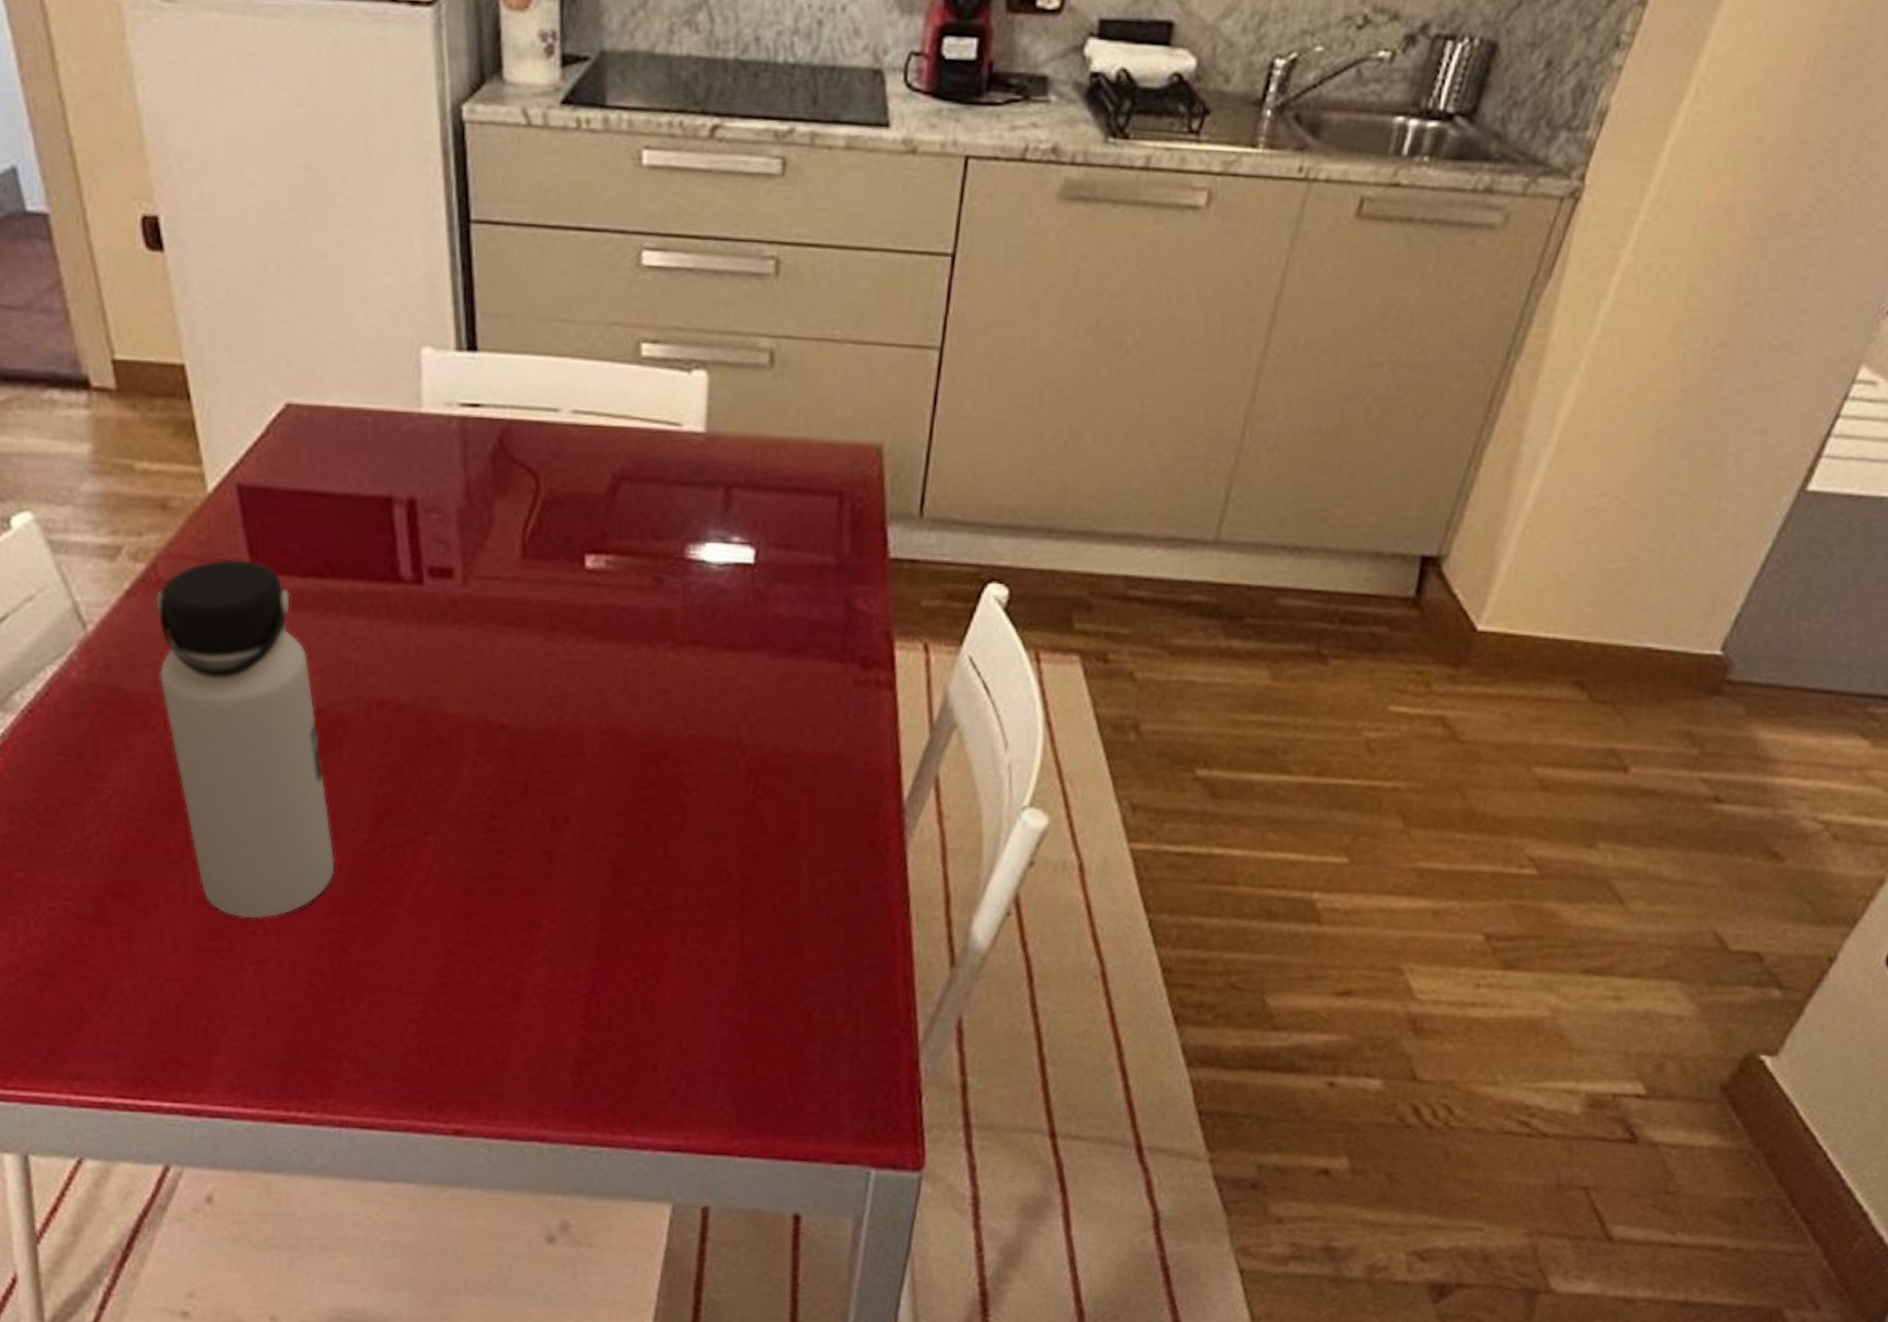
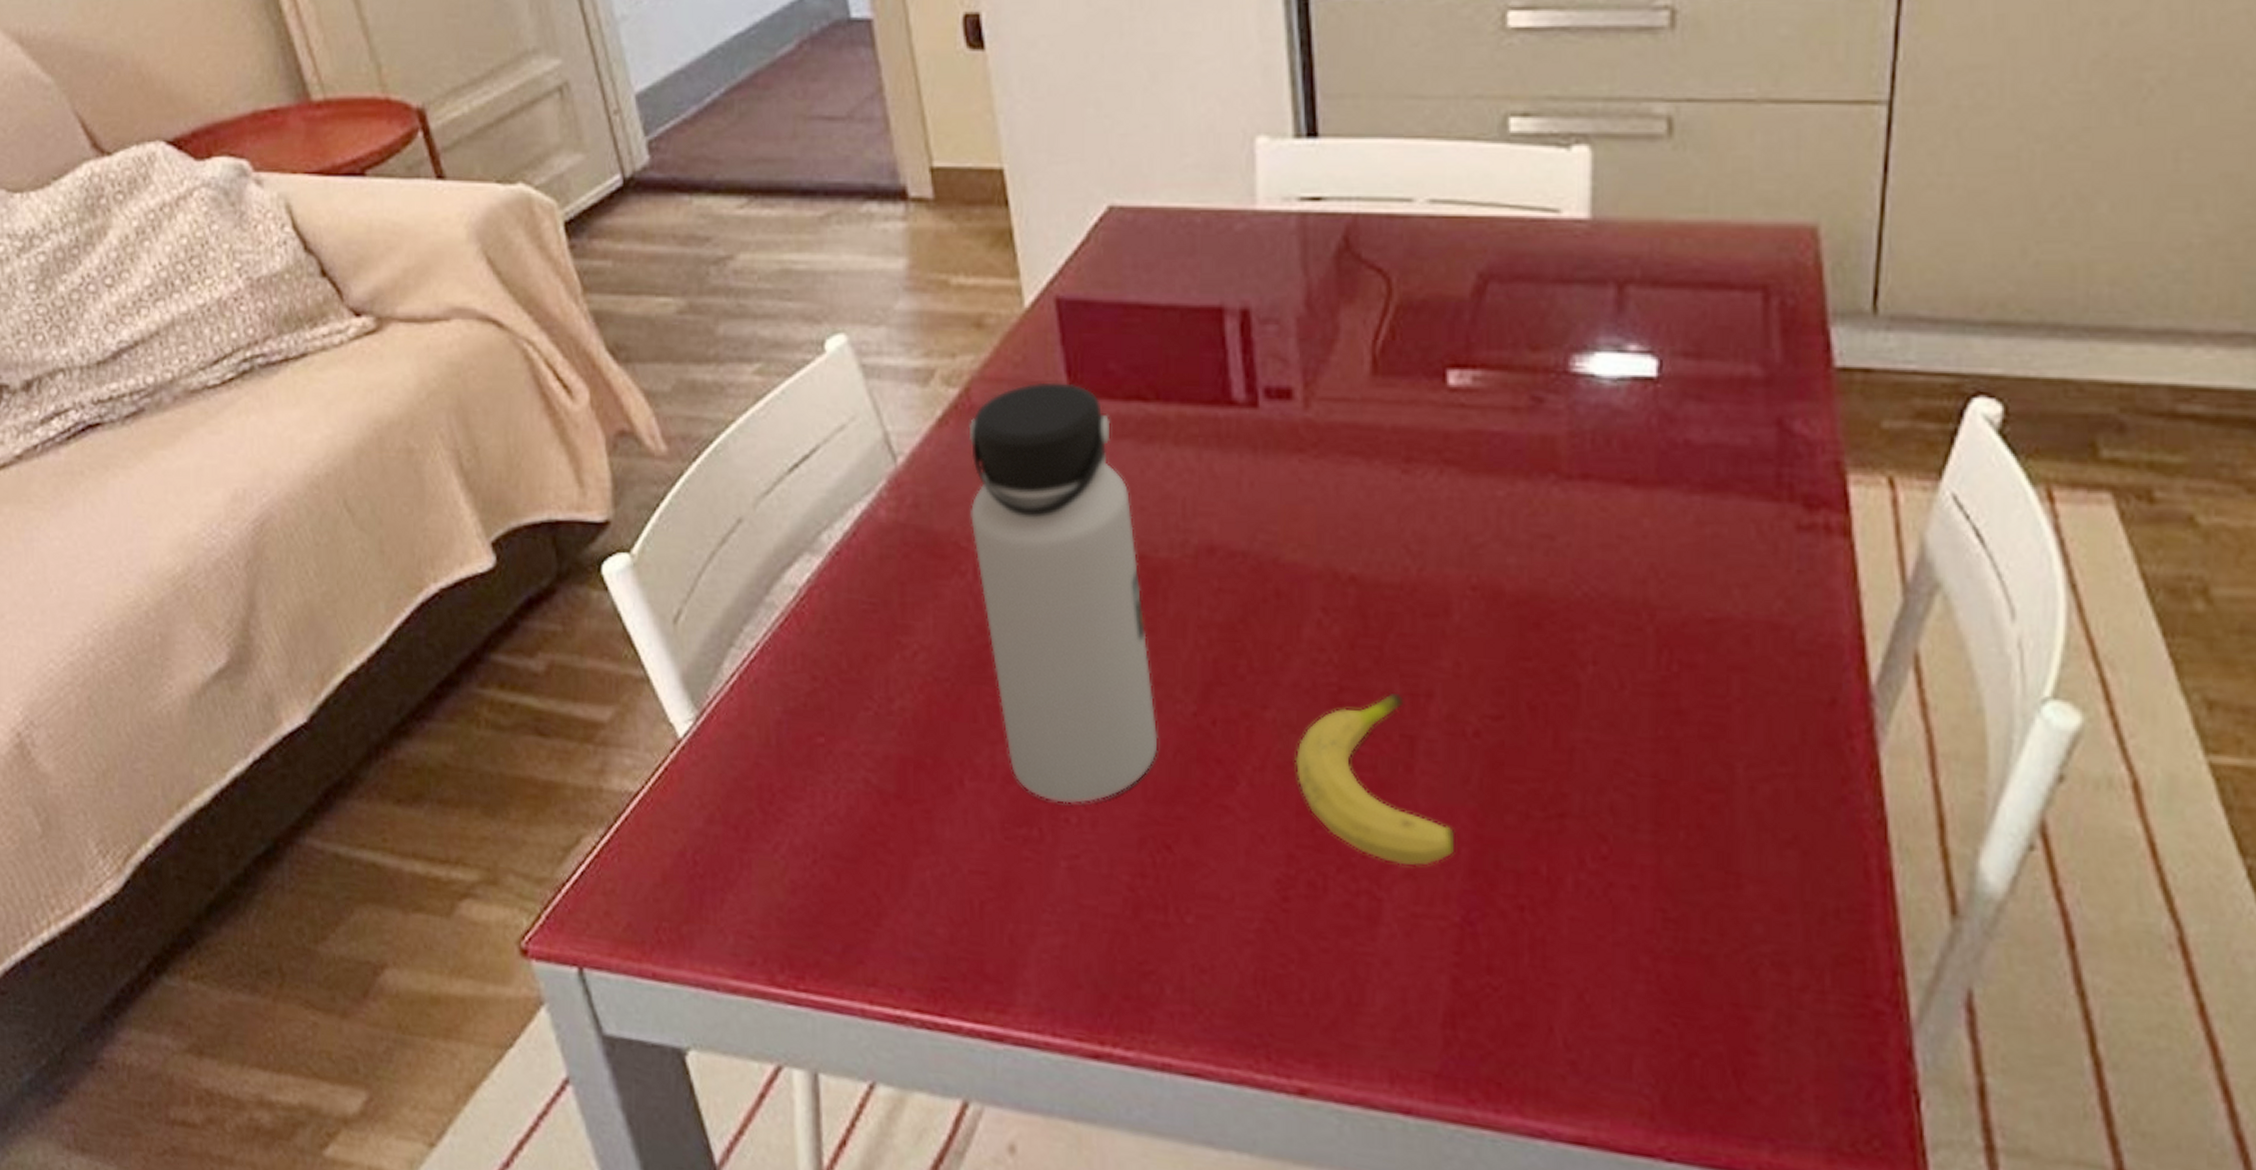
fruit: none [453,817,585,953] -> present [1294,692,1456,866]

